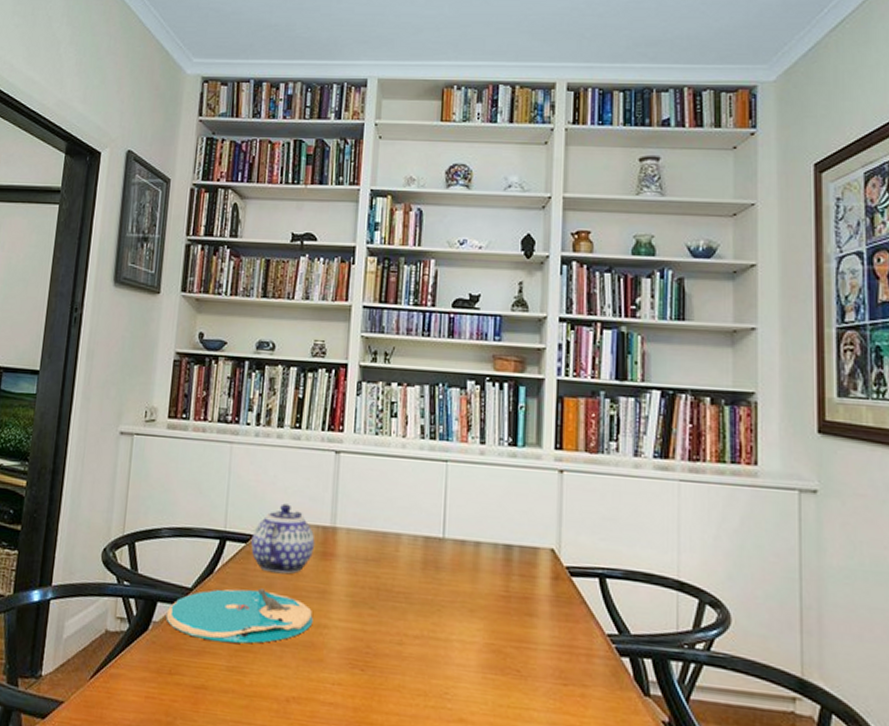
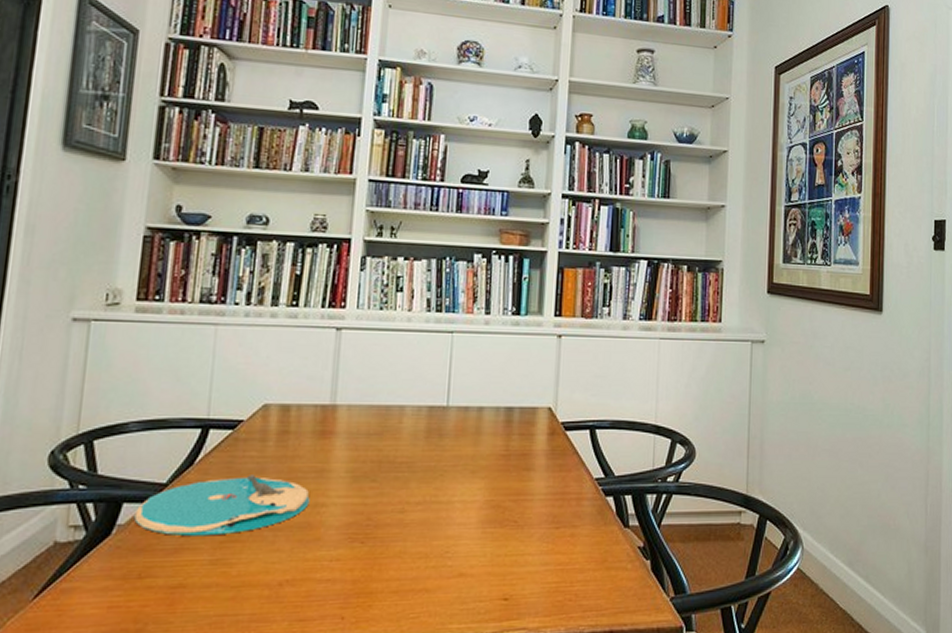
teapot: present [251,503,315,574] -> none [239,385,313,457]

